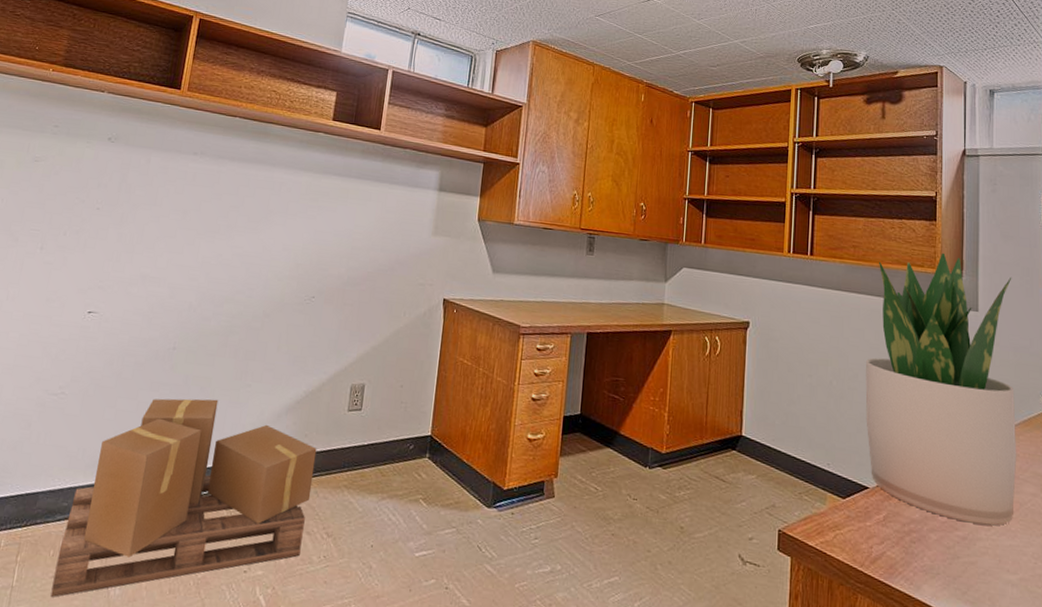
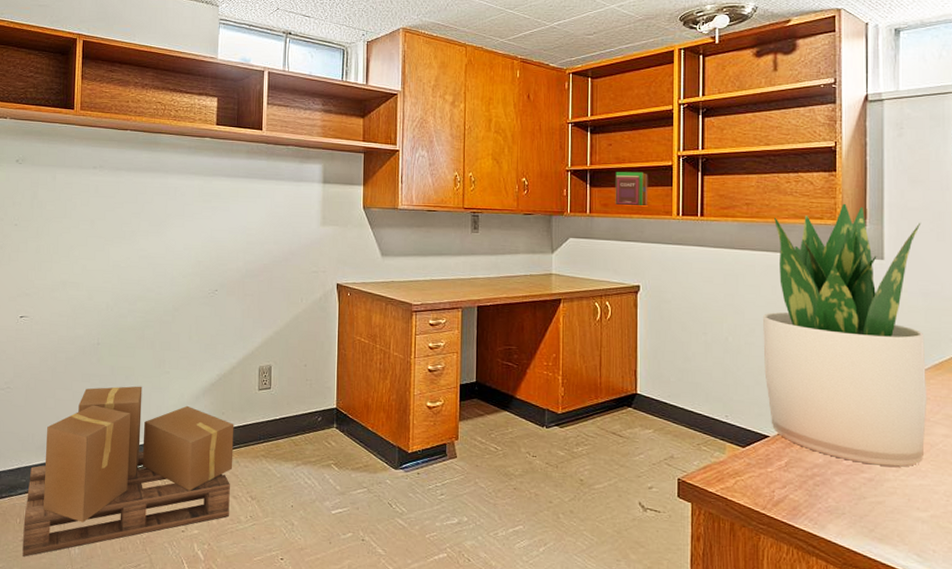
books: none [729,204,762,241] -> present [615,172,648,206]

